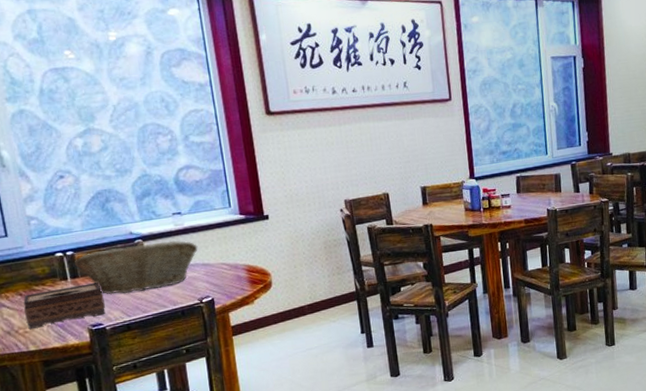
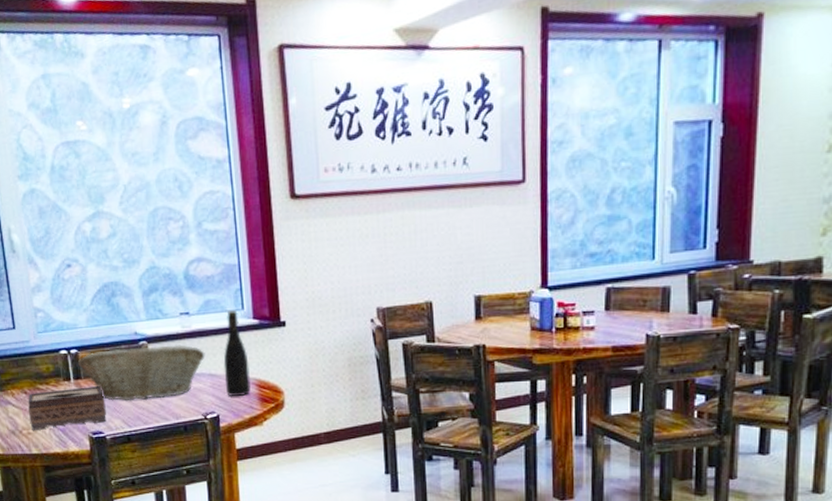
bottle: none [215,208,241,281] -> present [223,310,251,397]

